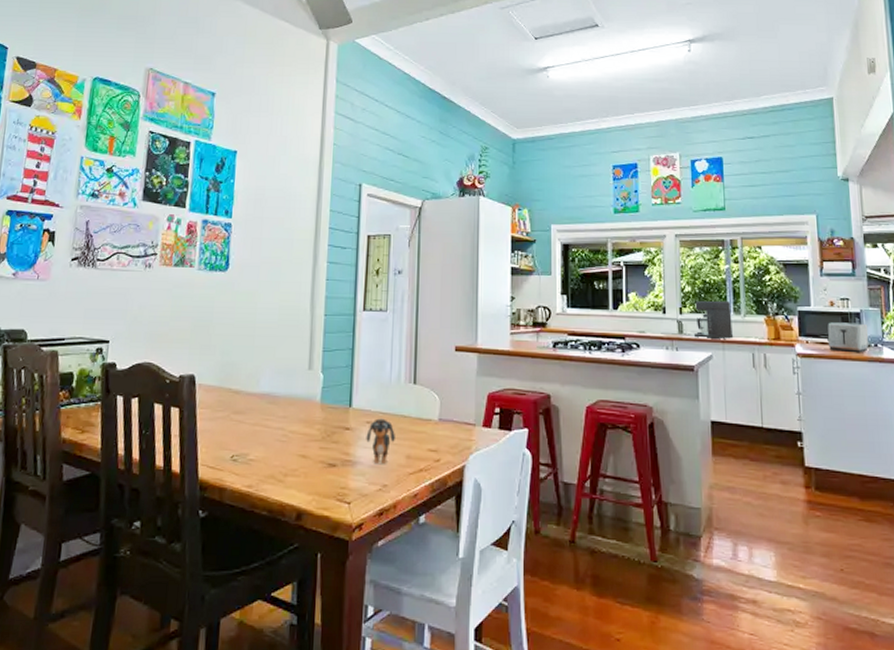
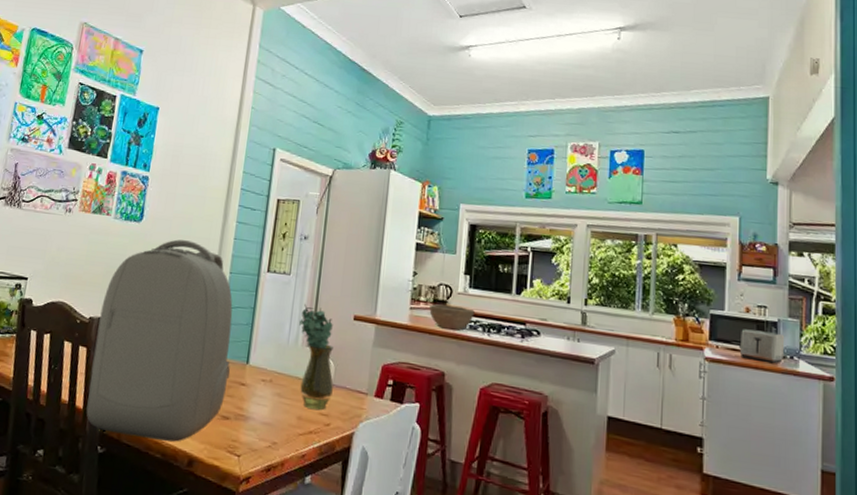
backpack: none [183,286,334,496] -> present [86,239,233,442]
toy: present [366,418,395,464] -> none [260,377,289,422]
vase: none [400,339,441,447] -> present [299,303,334,410]
bowl: none [530,326,575,352] -> present [429,303,475,331]
coffee maker: present [693,300,734,339] -> none [597,294,640,336]

